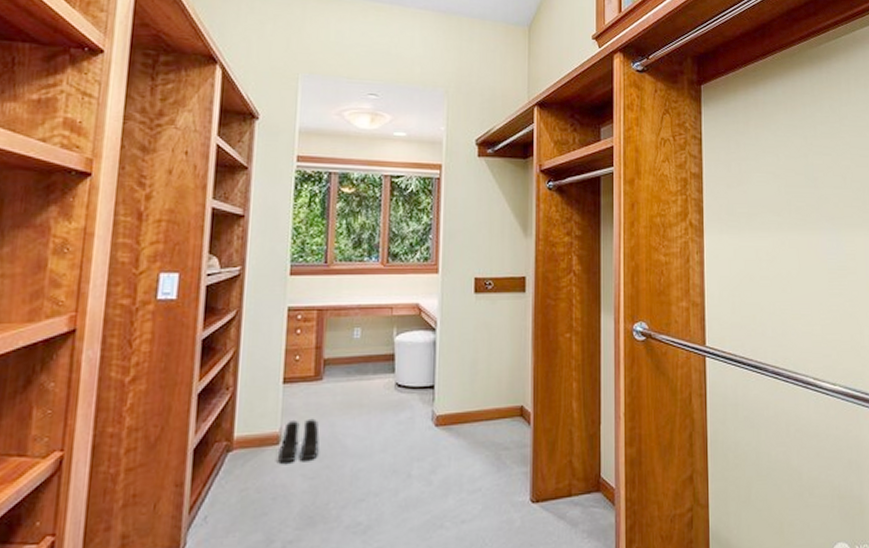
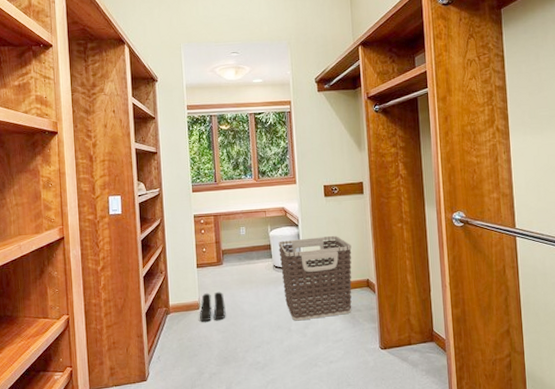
clothes hamper: none [405,346,504,463] -> present [278,236,352,321]

